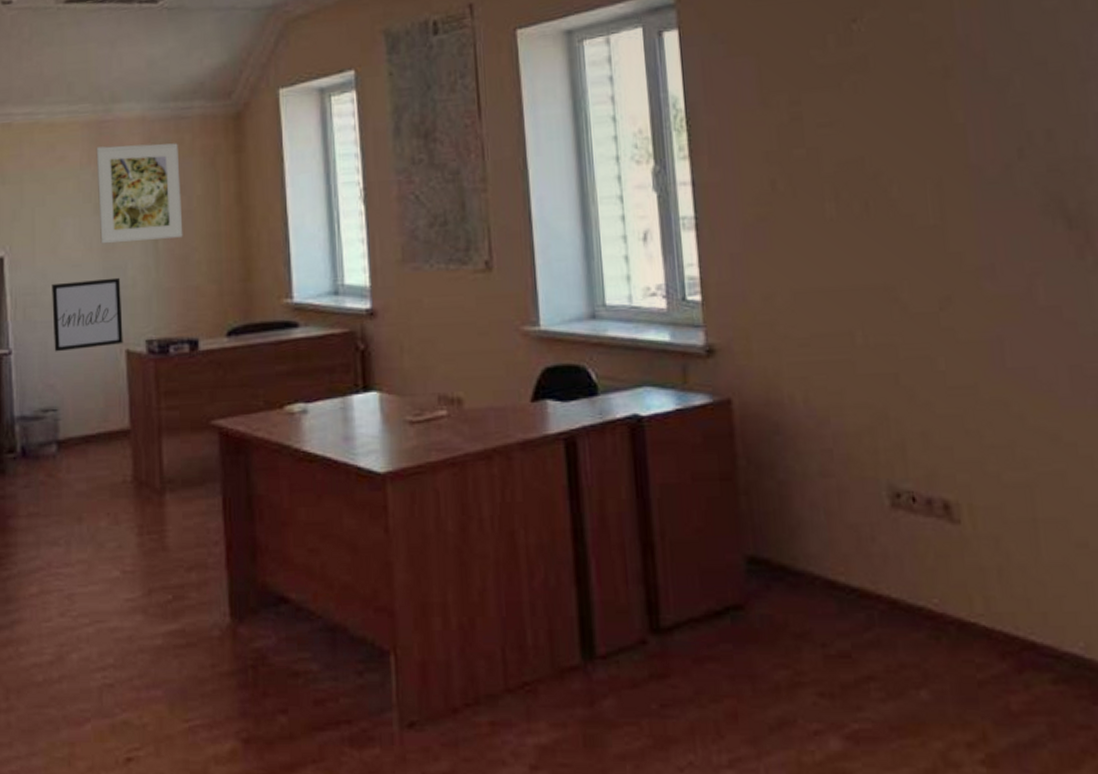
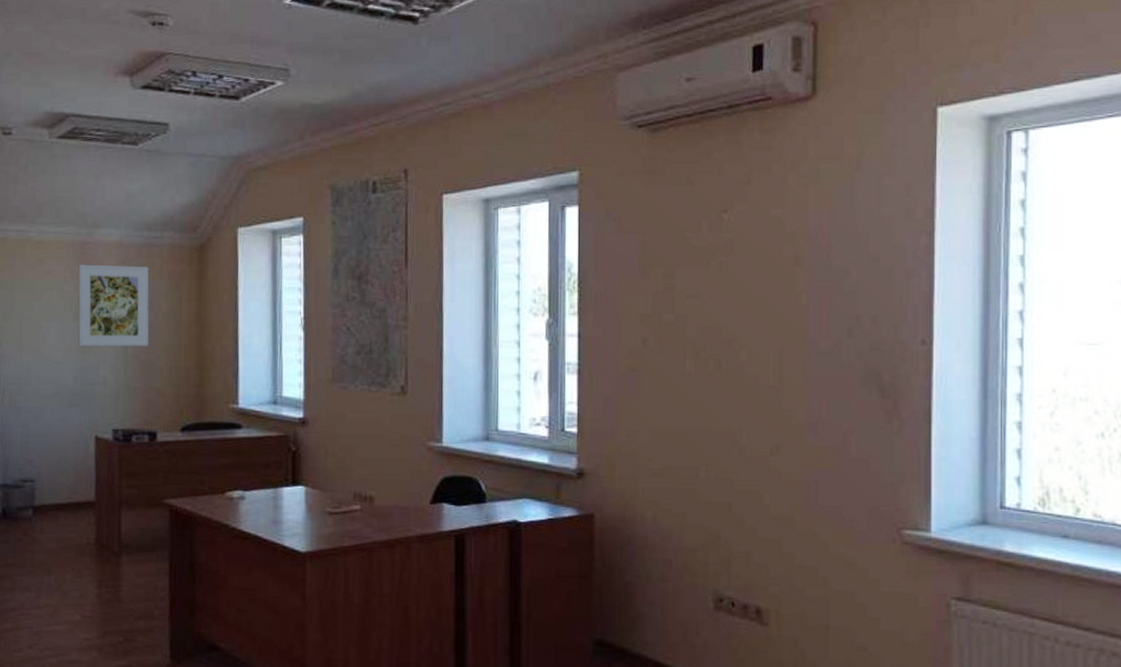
wall art: present [52,277,123,352] -> none [34,375,94,434]

